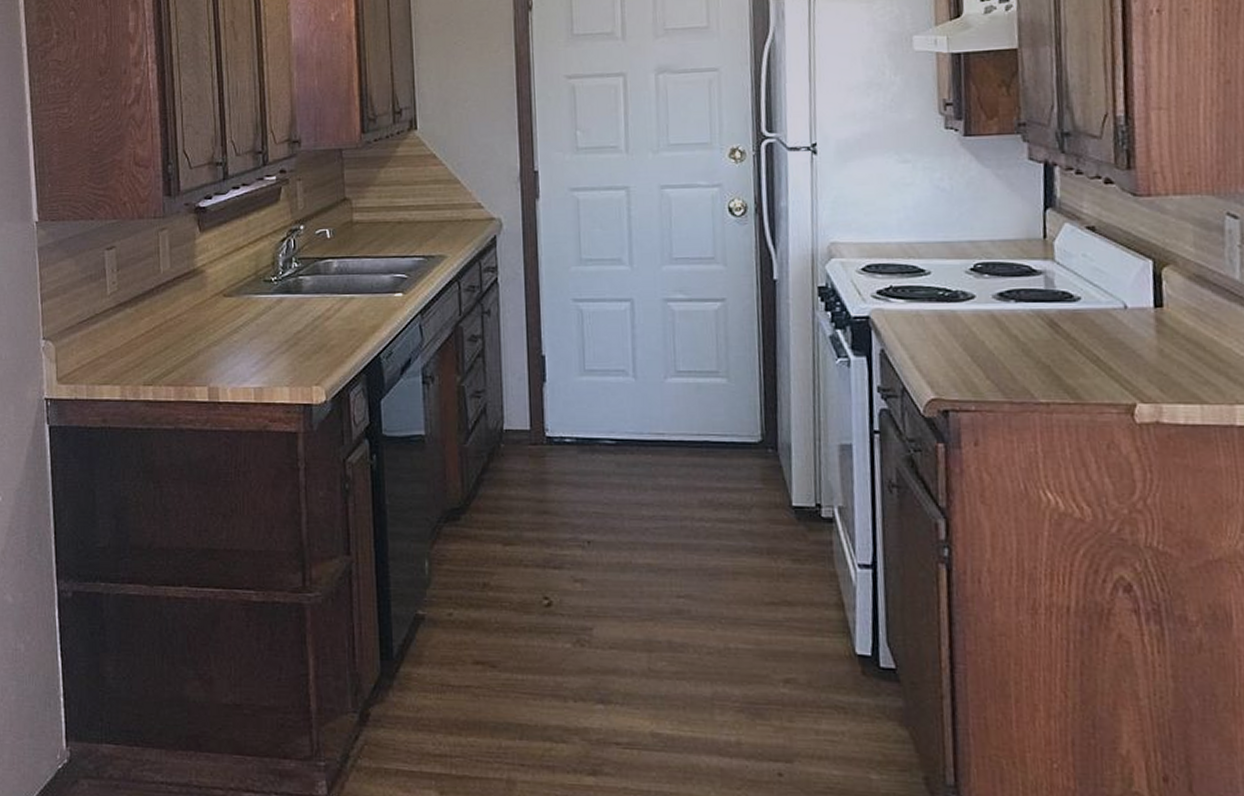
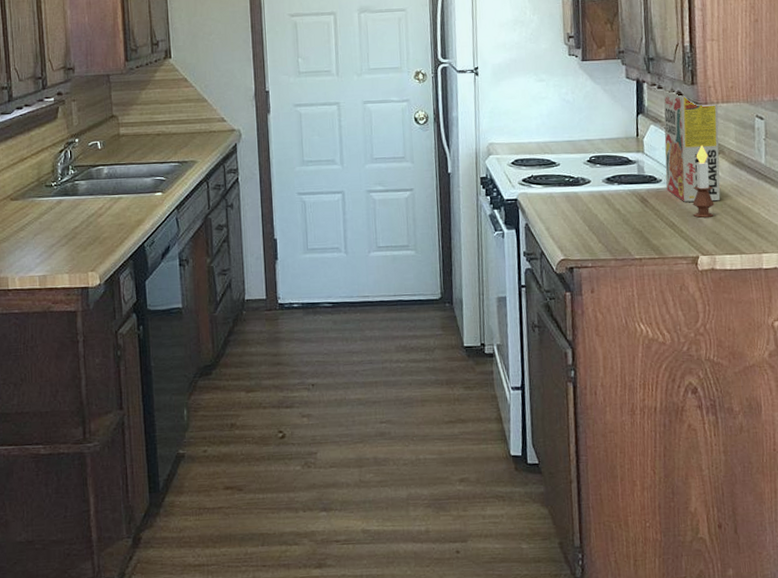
cereal box: none [1084,176,1171,330] -> present [663,90,721,202]
candle: none [1127,251,1161,351] -> present [692,144,714,218]

